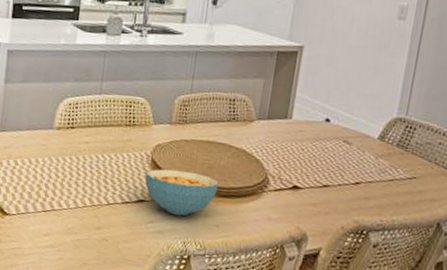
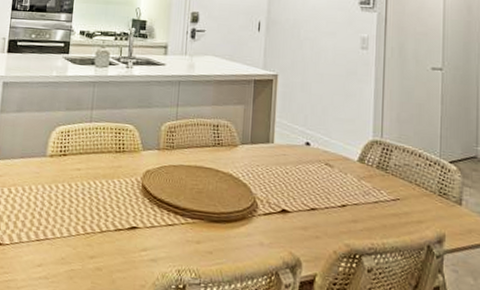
cereal bowl: present [145,169,219,216] -> none [136,195,209,243]

